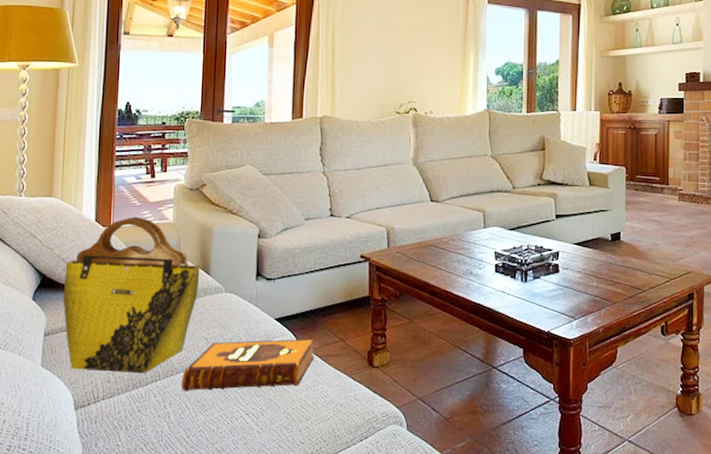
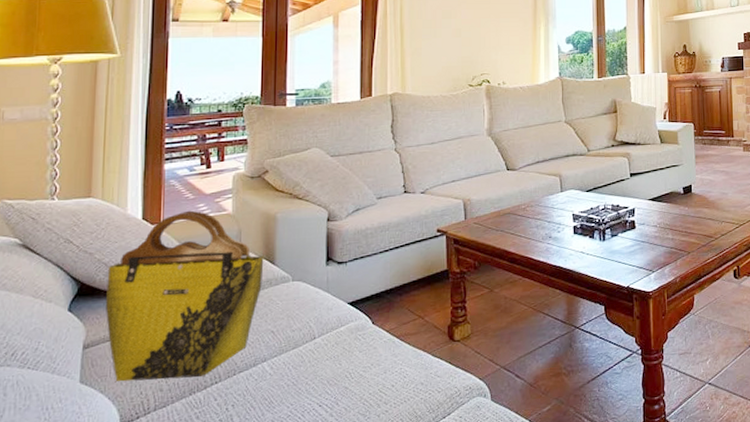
hardback book: present [182,338,315,391] -> none [246,318,392,390]

